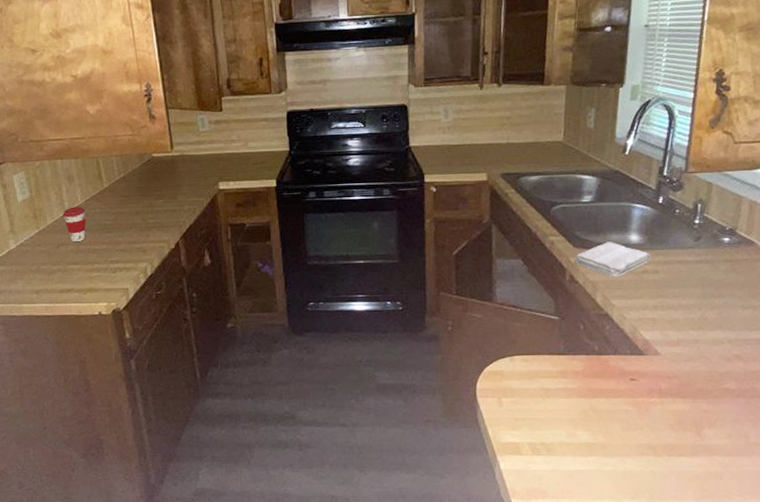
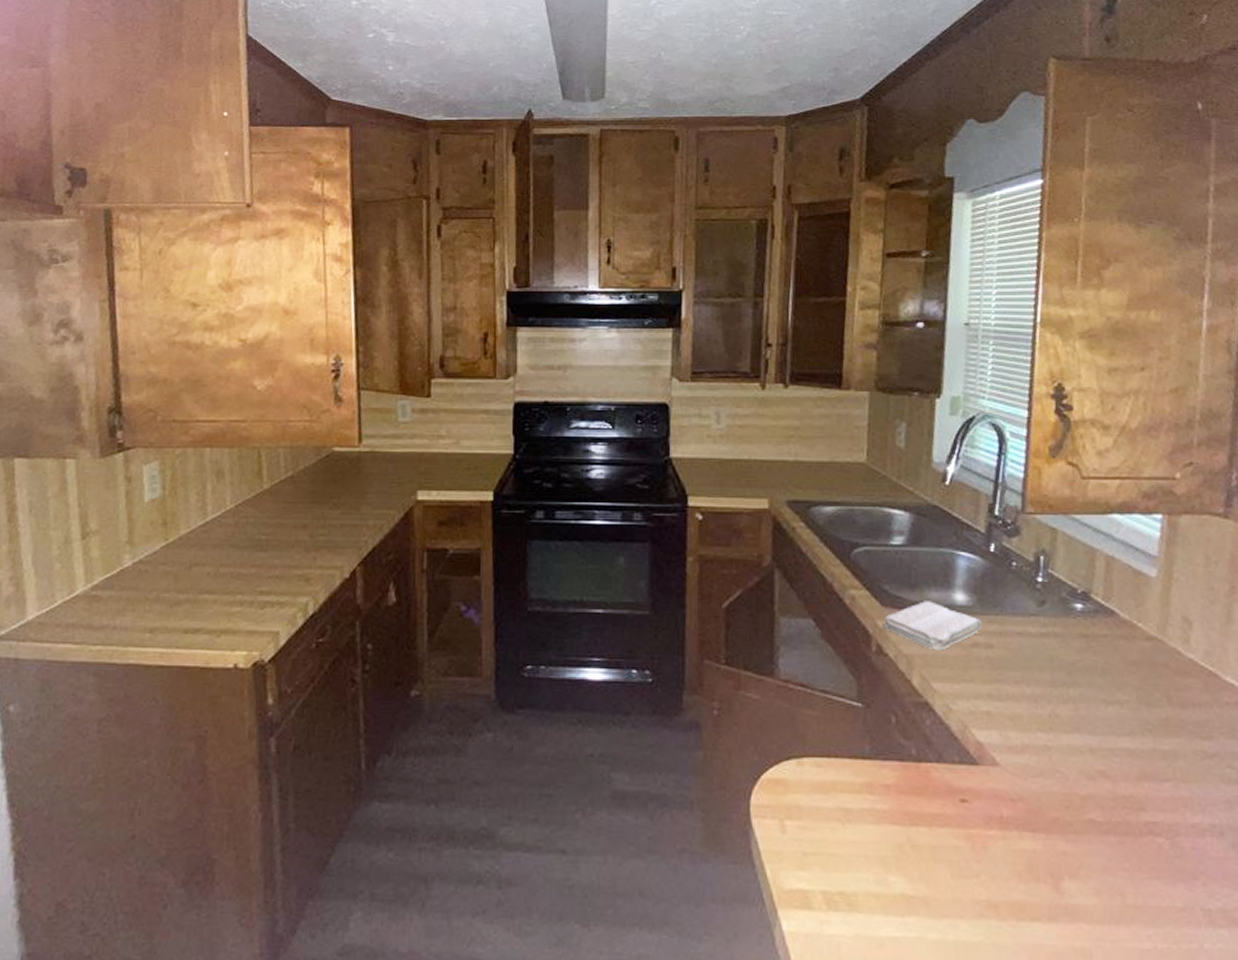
coffee cup: present [62,206,86,243] -> none [202,513,235,563]

